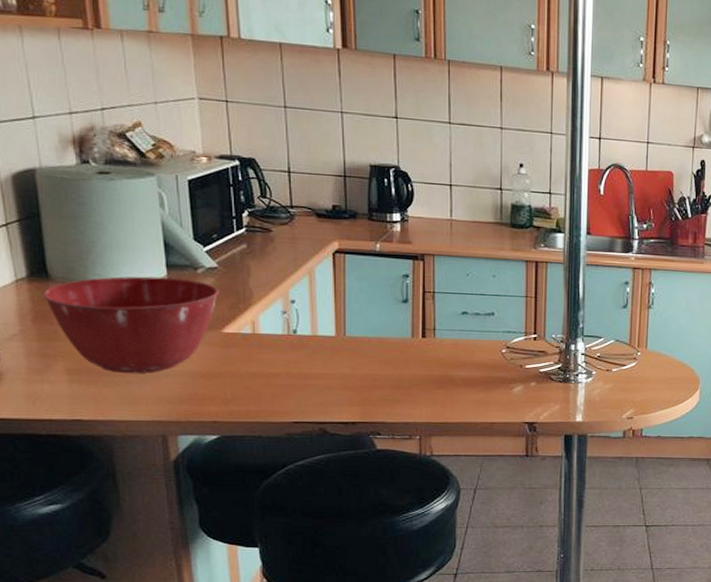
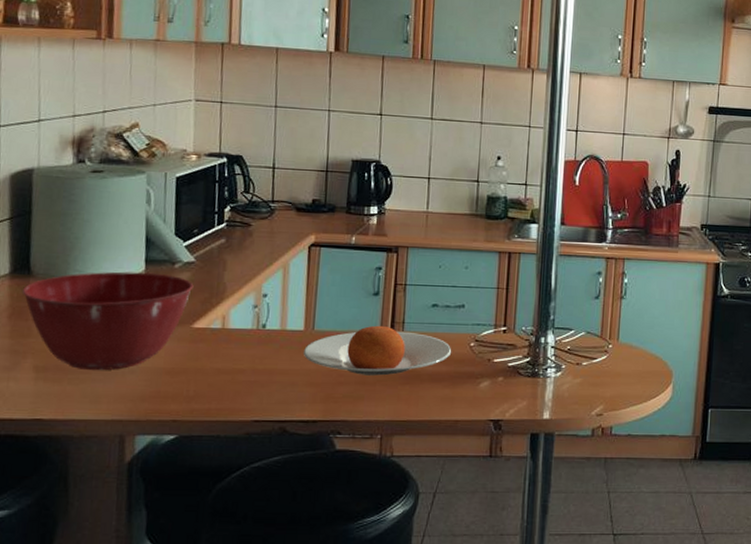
plate: none [336,332,484,380] -> present [303,325,452,376]

